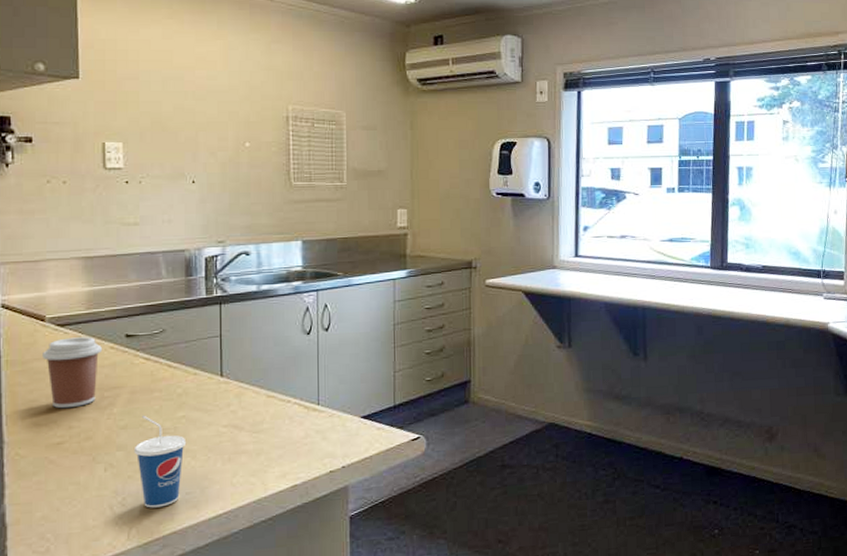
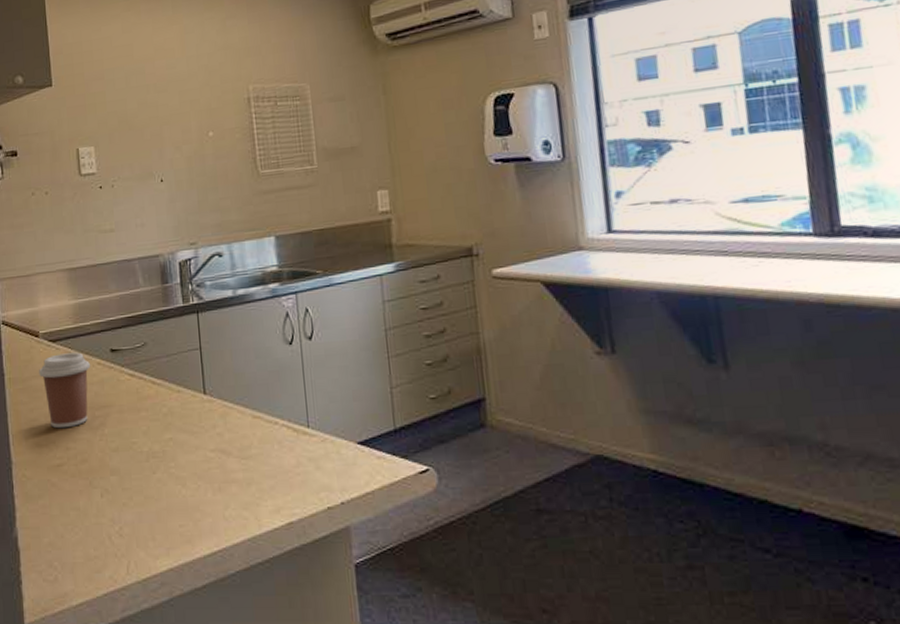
cup: present [133,415,187,508] -> none [126,436,176,540]

